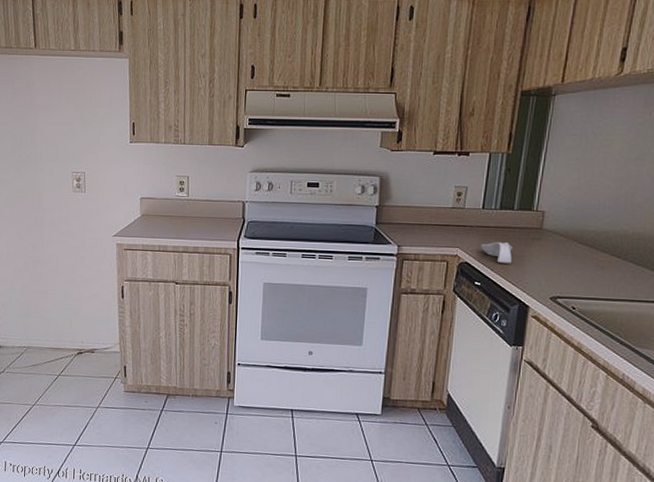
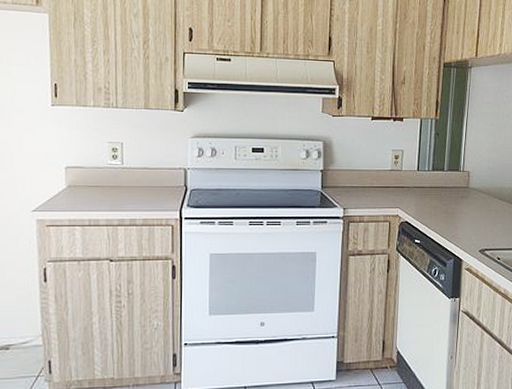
spoon rest: present [481,242,513,263] -> none [418,201,446,221]

